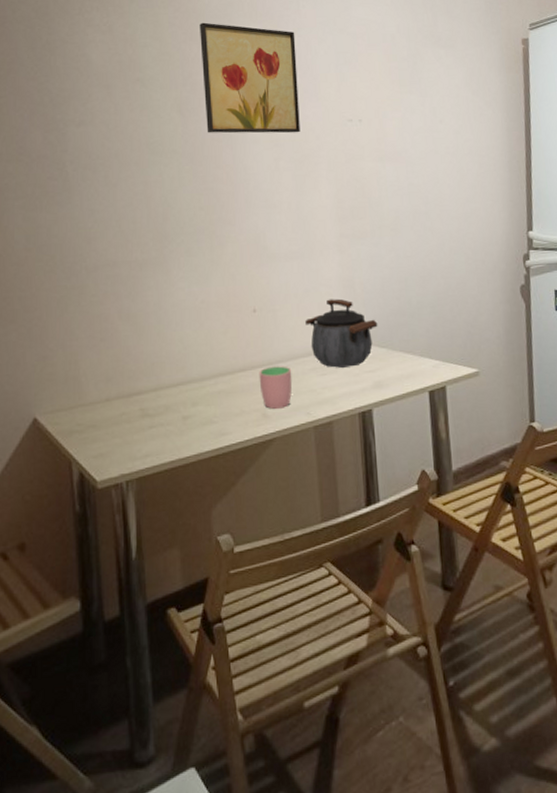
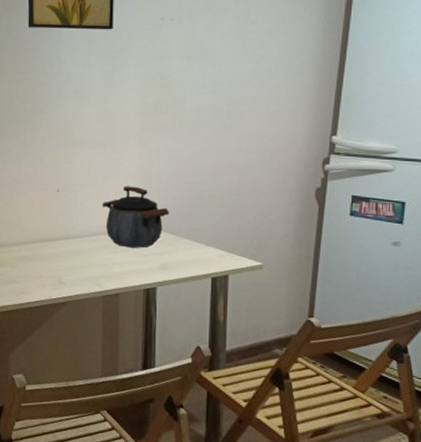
cup: present [258,366,293,409] -> none [57,240,87,277]

